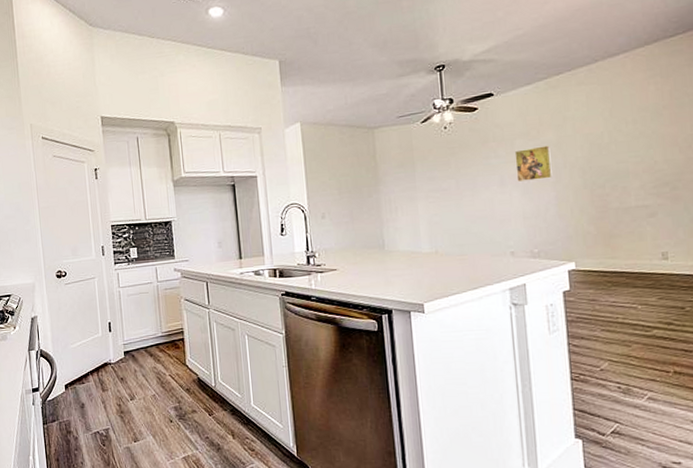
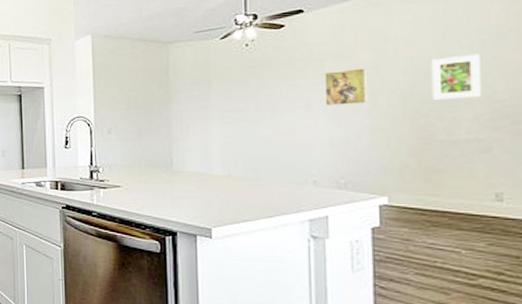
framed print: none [603,129,645,172] -> present [431,53,481,100]

